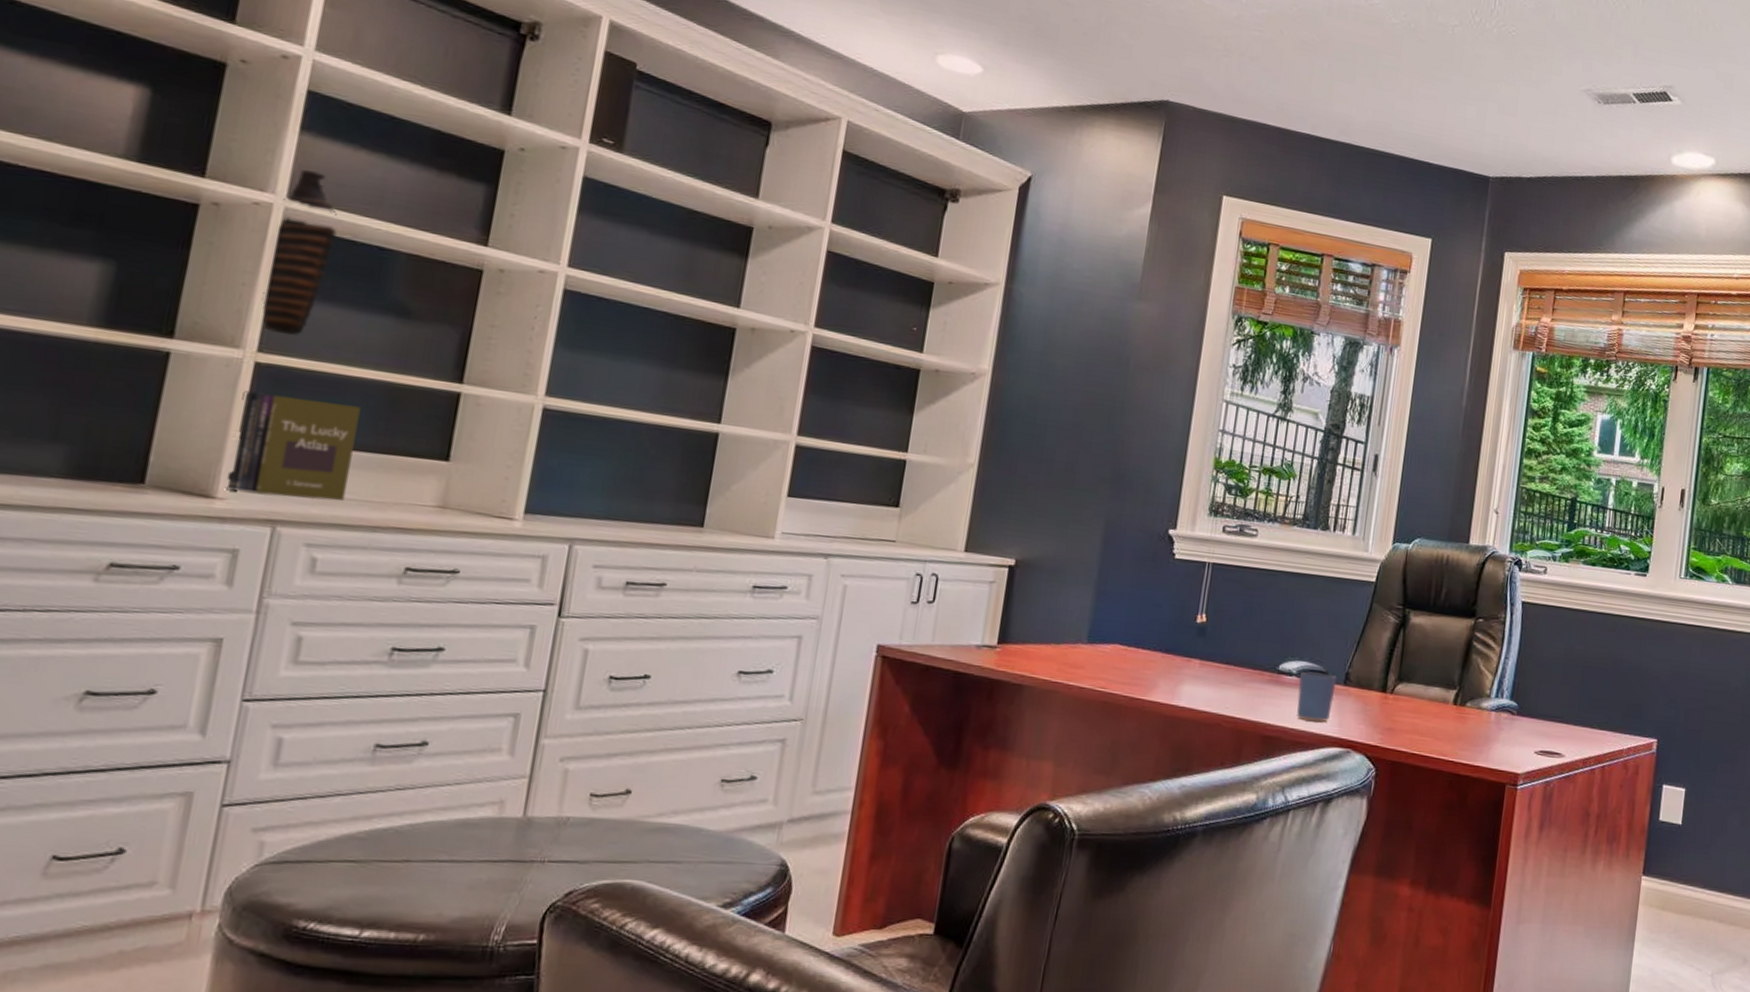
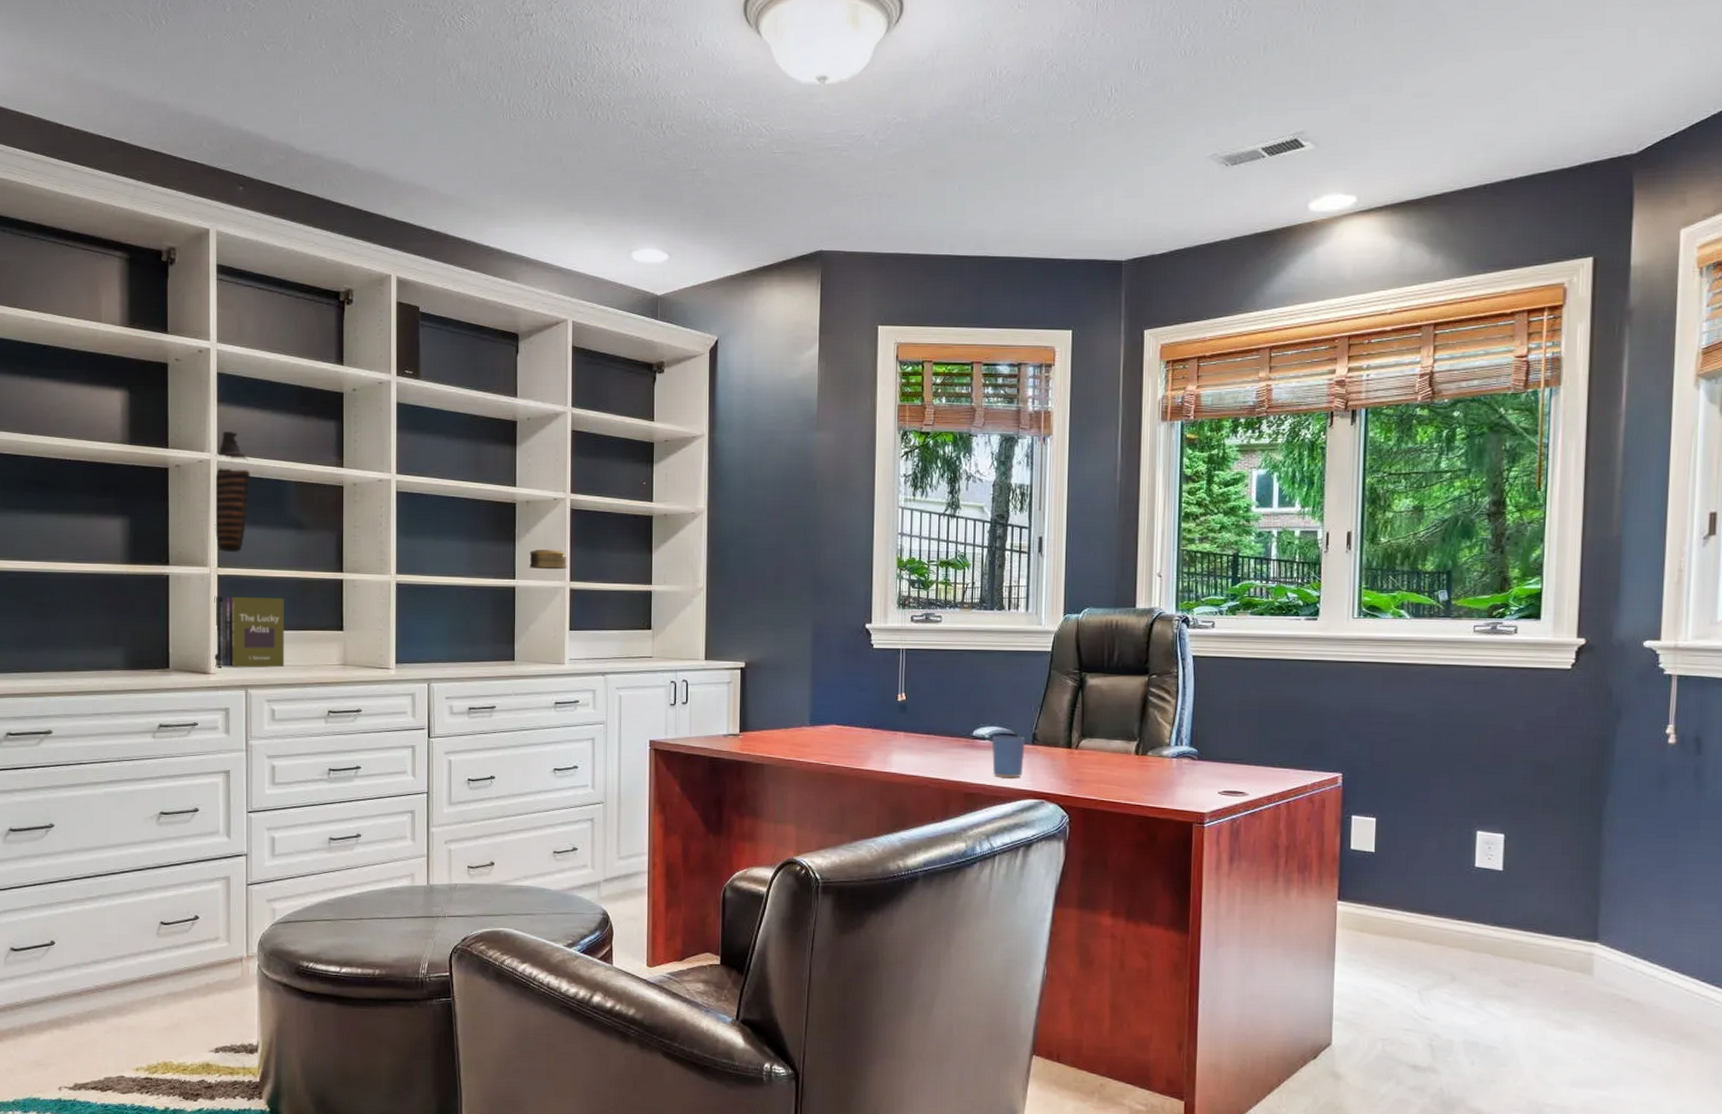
decorative box: none [743,390,798,420] -> present [529,550,567,570]

